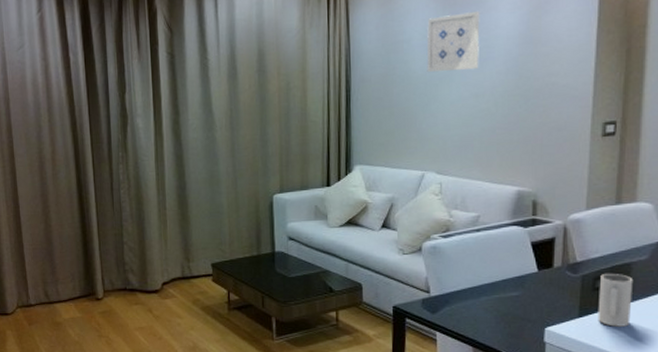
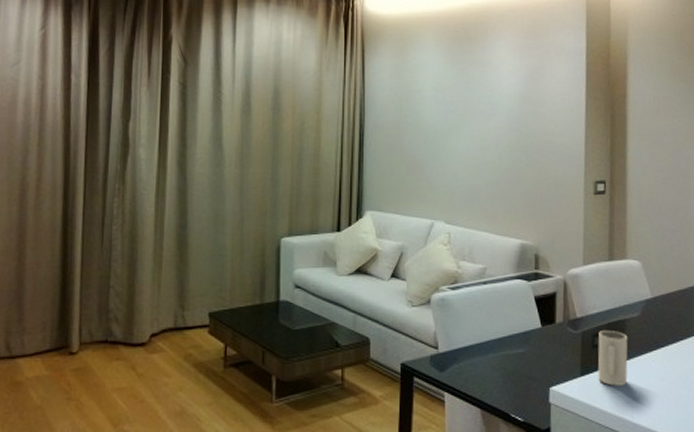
wall art: present [426,12,480,72] -> none [436,70,485,123]

